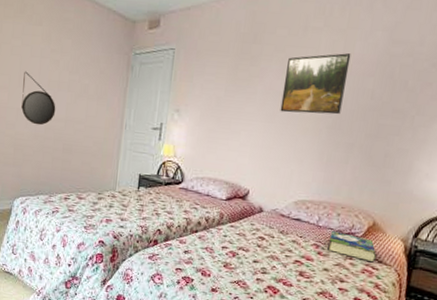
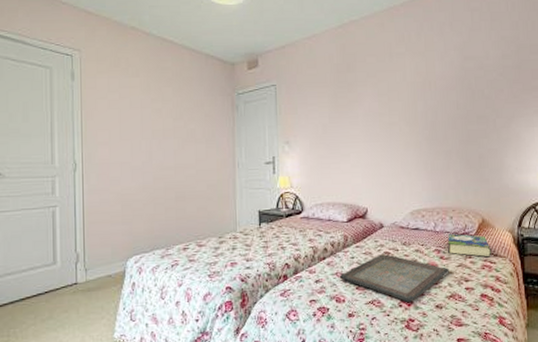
home mirror: present [21,71,56,125] -> none [125,124,163,177]
serving tray: none [209,237,325,290] -> present [340,253,449,302]
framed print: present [280,53,351,115] -> none [380,72,434,131]

